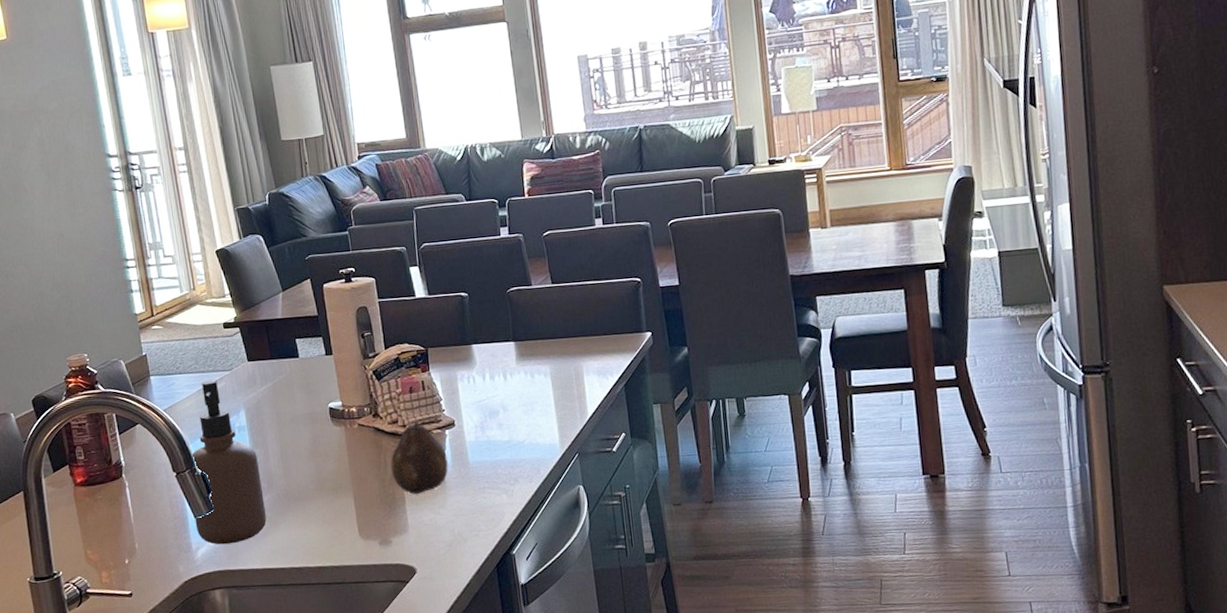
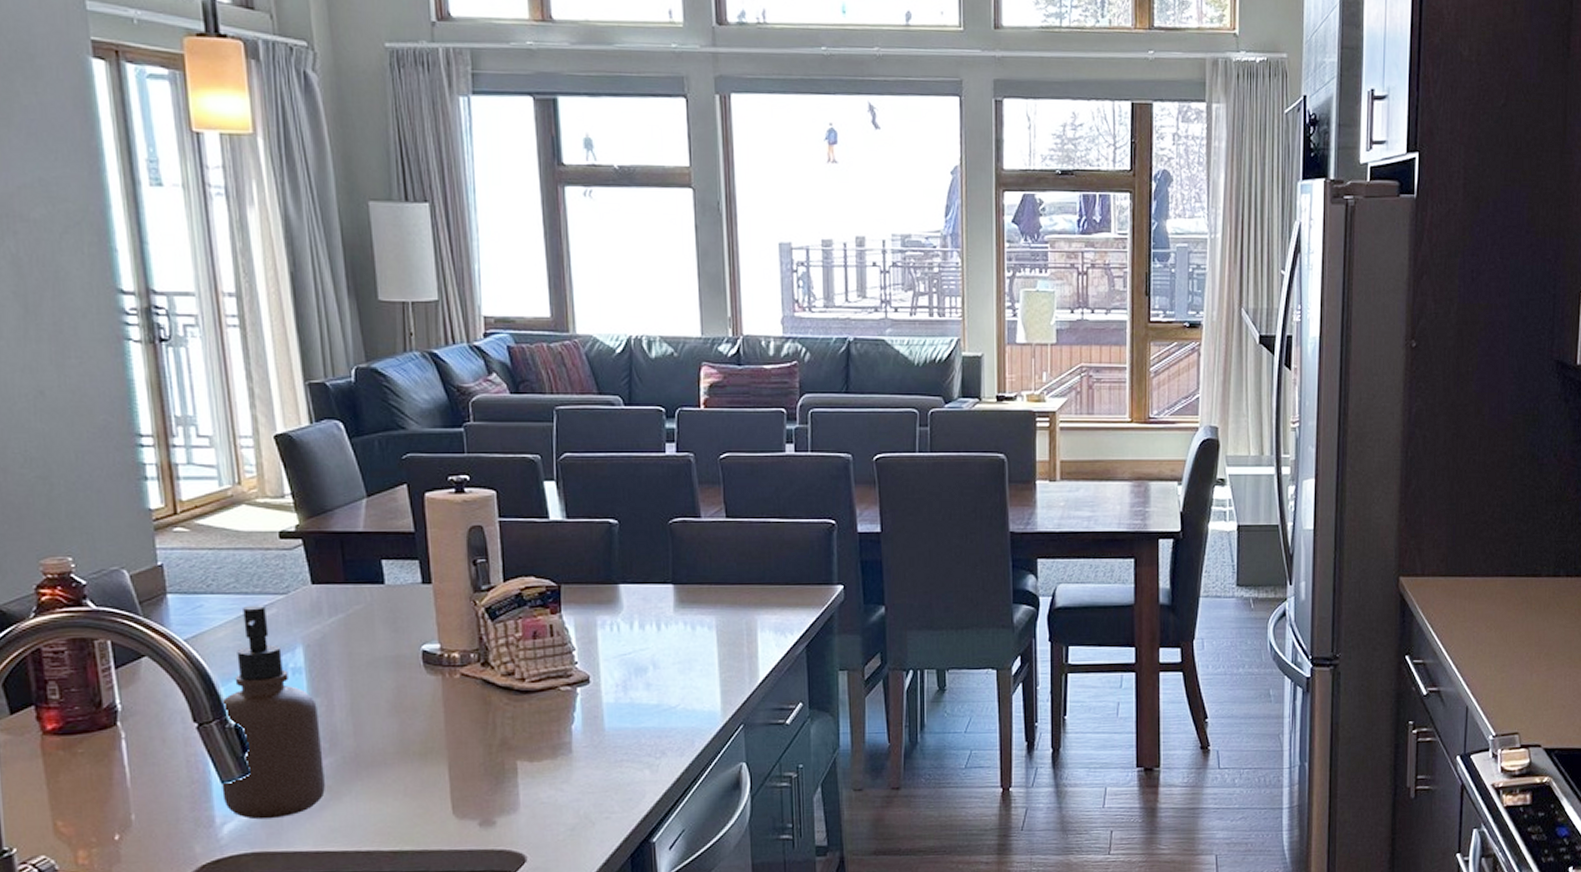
fruit: present [390,421,448,494] -> none [501,675,577,765]

